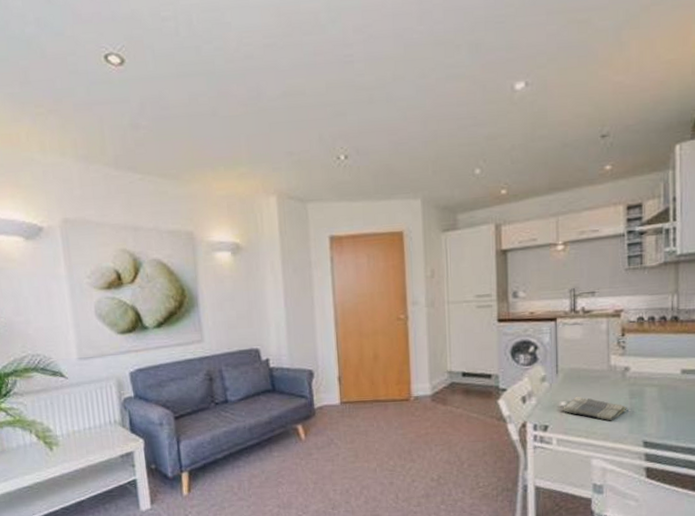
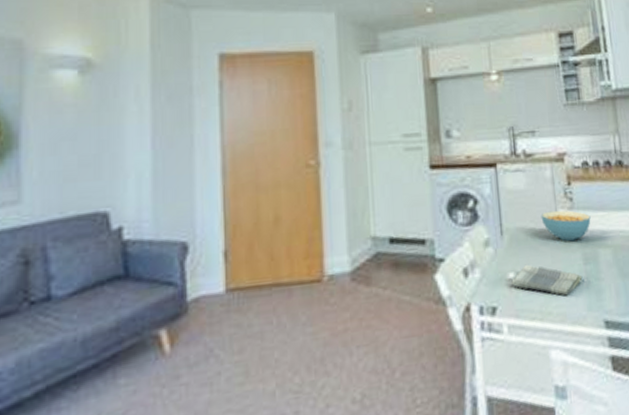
cereal bowl: none [593,356,641,381] -> present [540,210,591,242]

